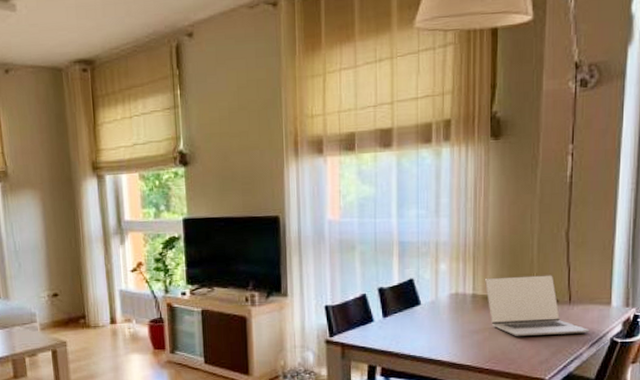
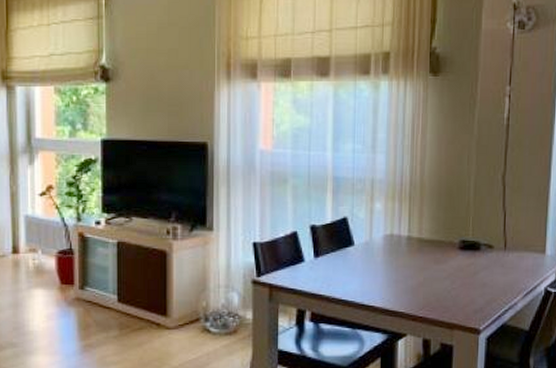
laptop: present [485,275,590,337] -> none [421,219,525,284]

